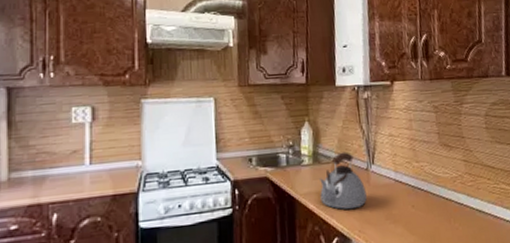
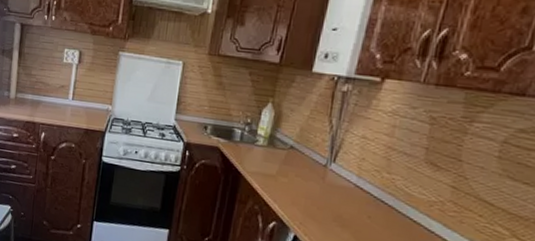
kettle: present [320,152,367,210] -> none [267,141,319,201]

